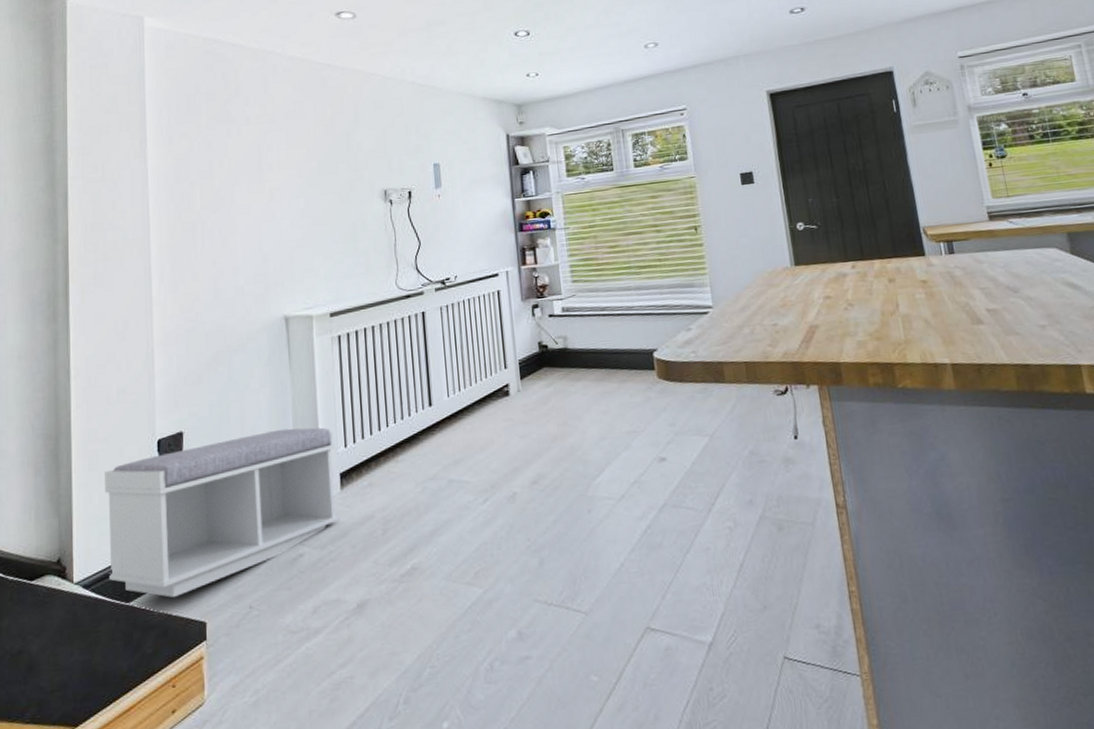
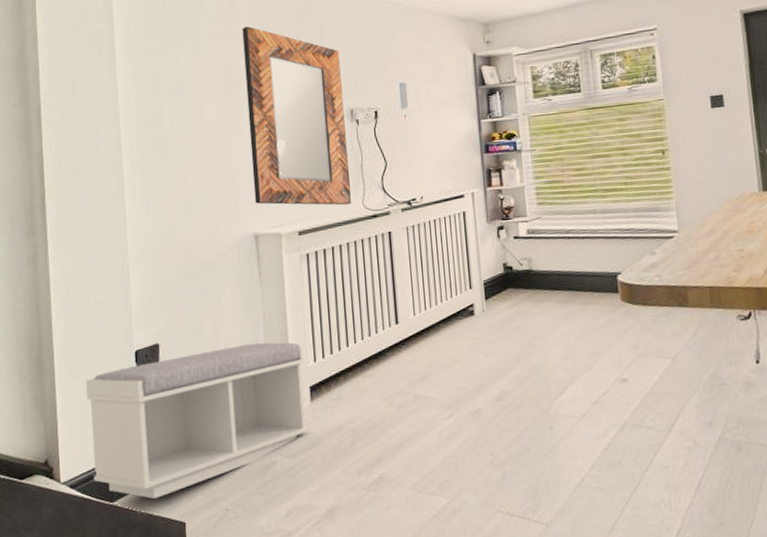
home mirror: none [276,109,384,286] -> present [242,26,351,206]

